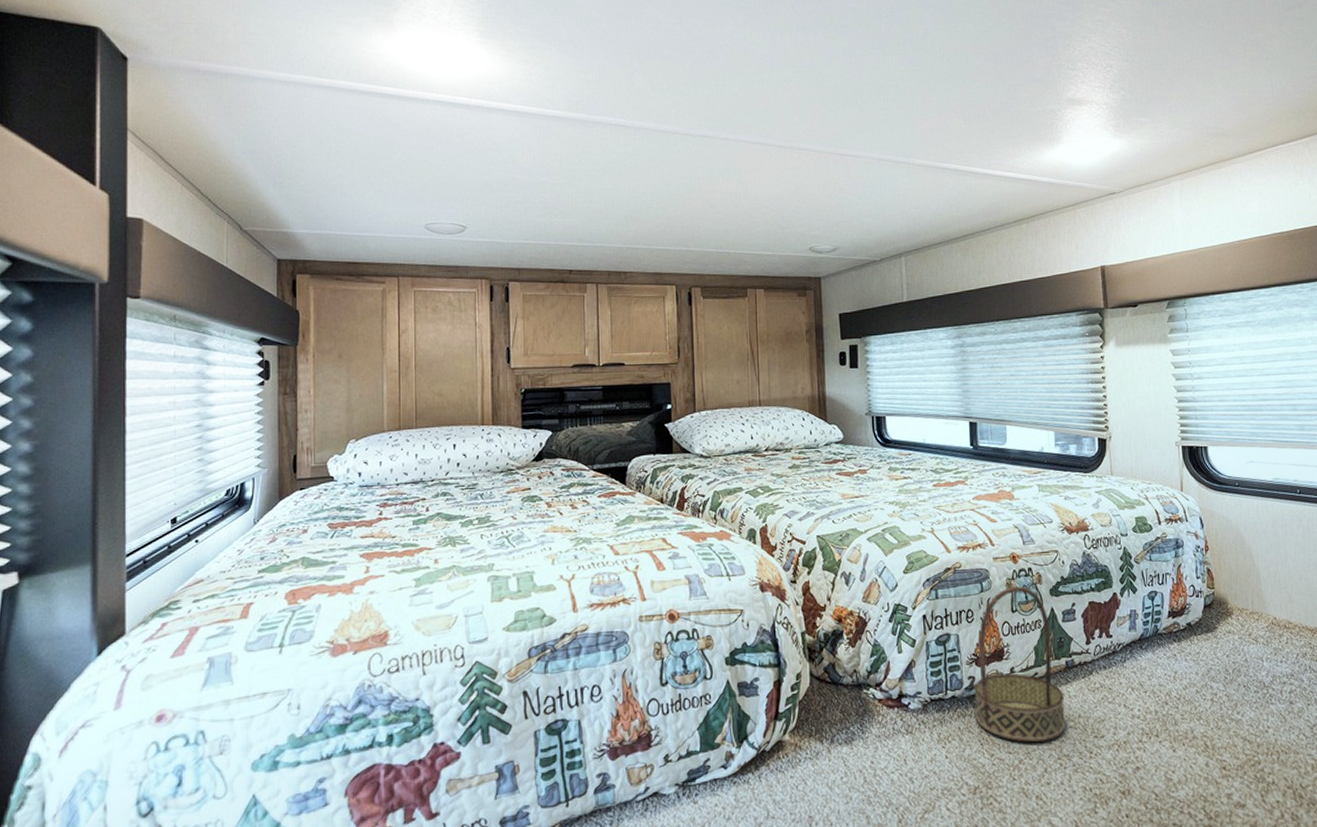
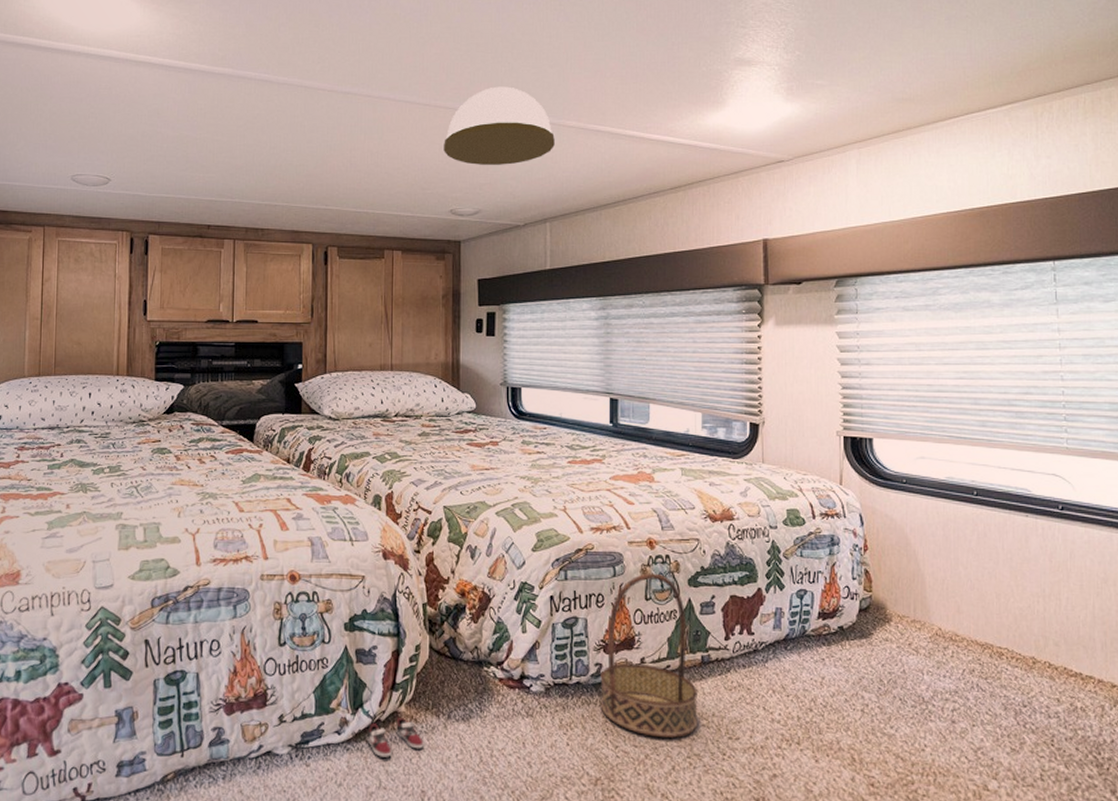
sneaker: none [753,746,809,787] -> present [367,718,423,757]
dome light: none [800,128,906,204] -> present [444,86,555,165]

